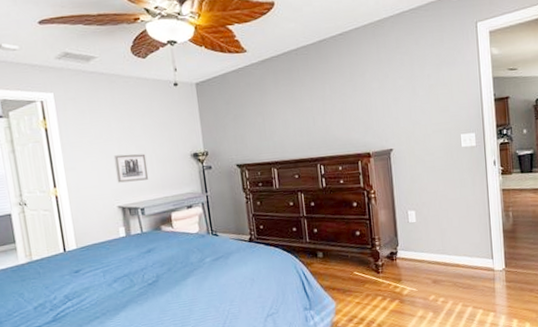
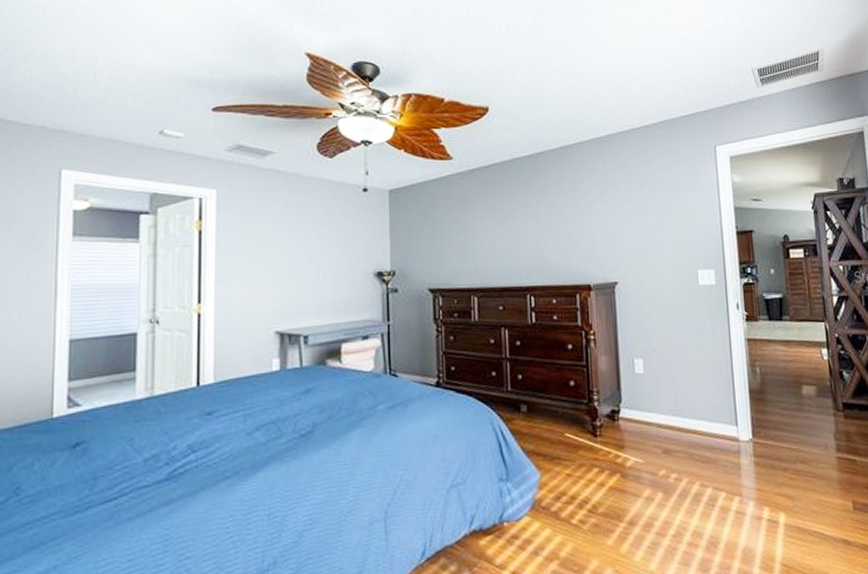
wall art: present [113,153,149,183] -> none [278,268,319,303]

